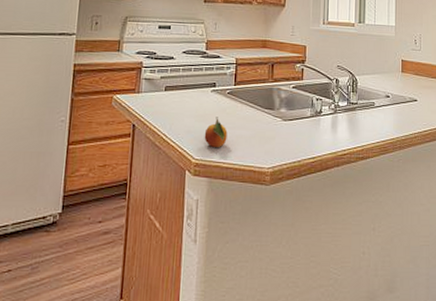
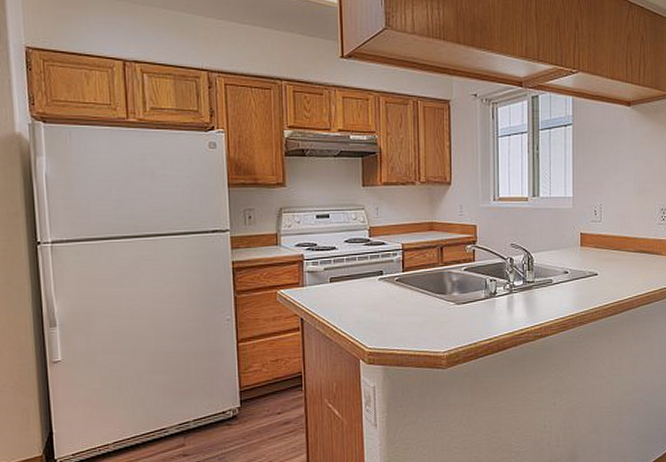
fruit: present [204,117,228,148] -> none [375,305,399,336]

